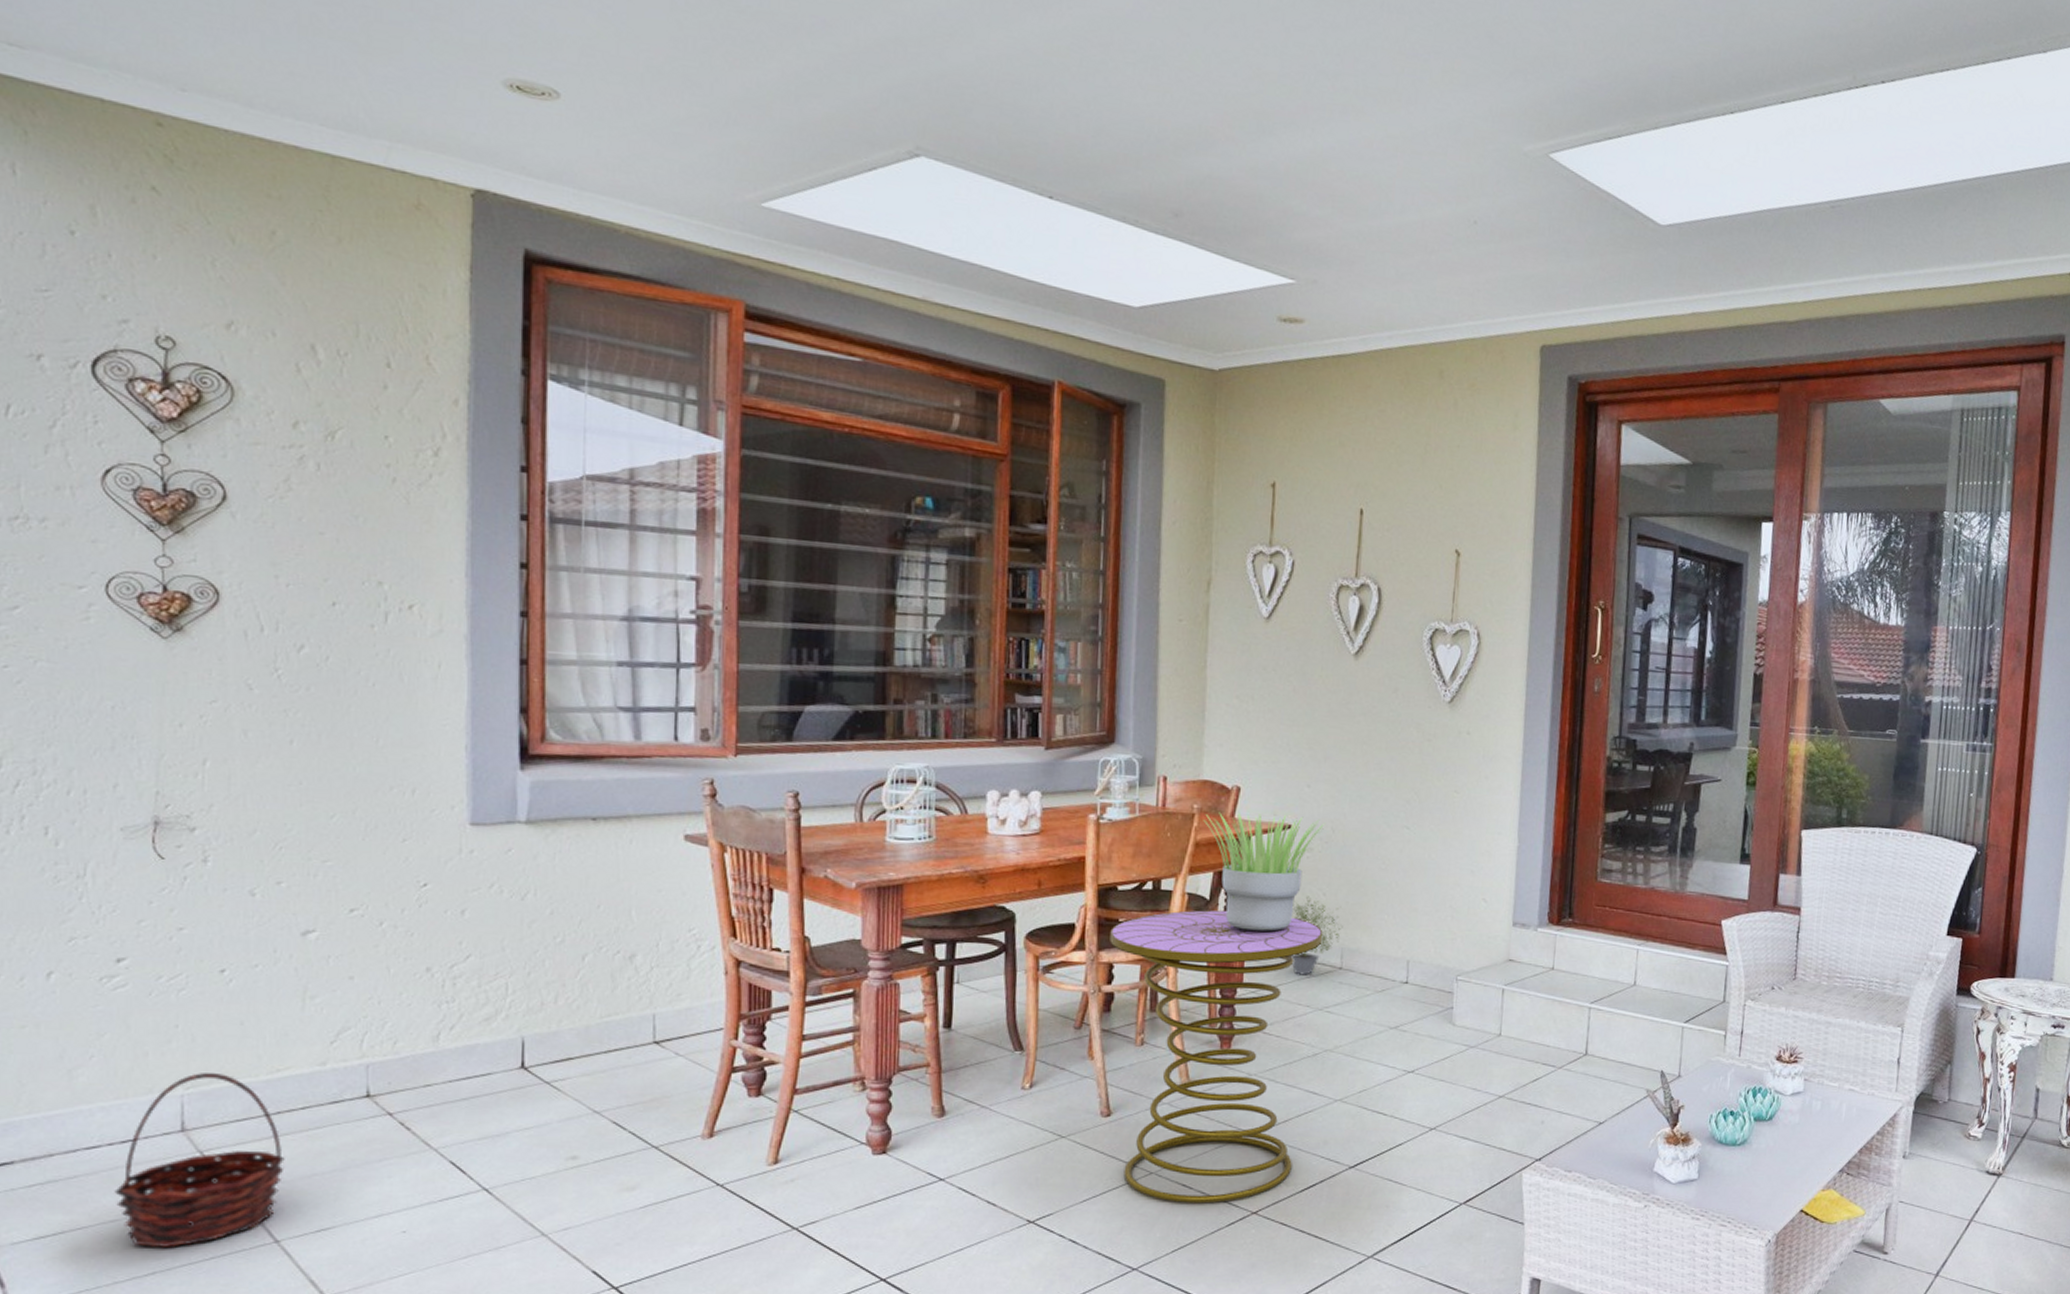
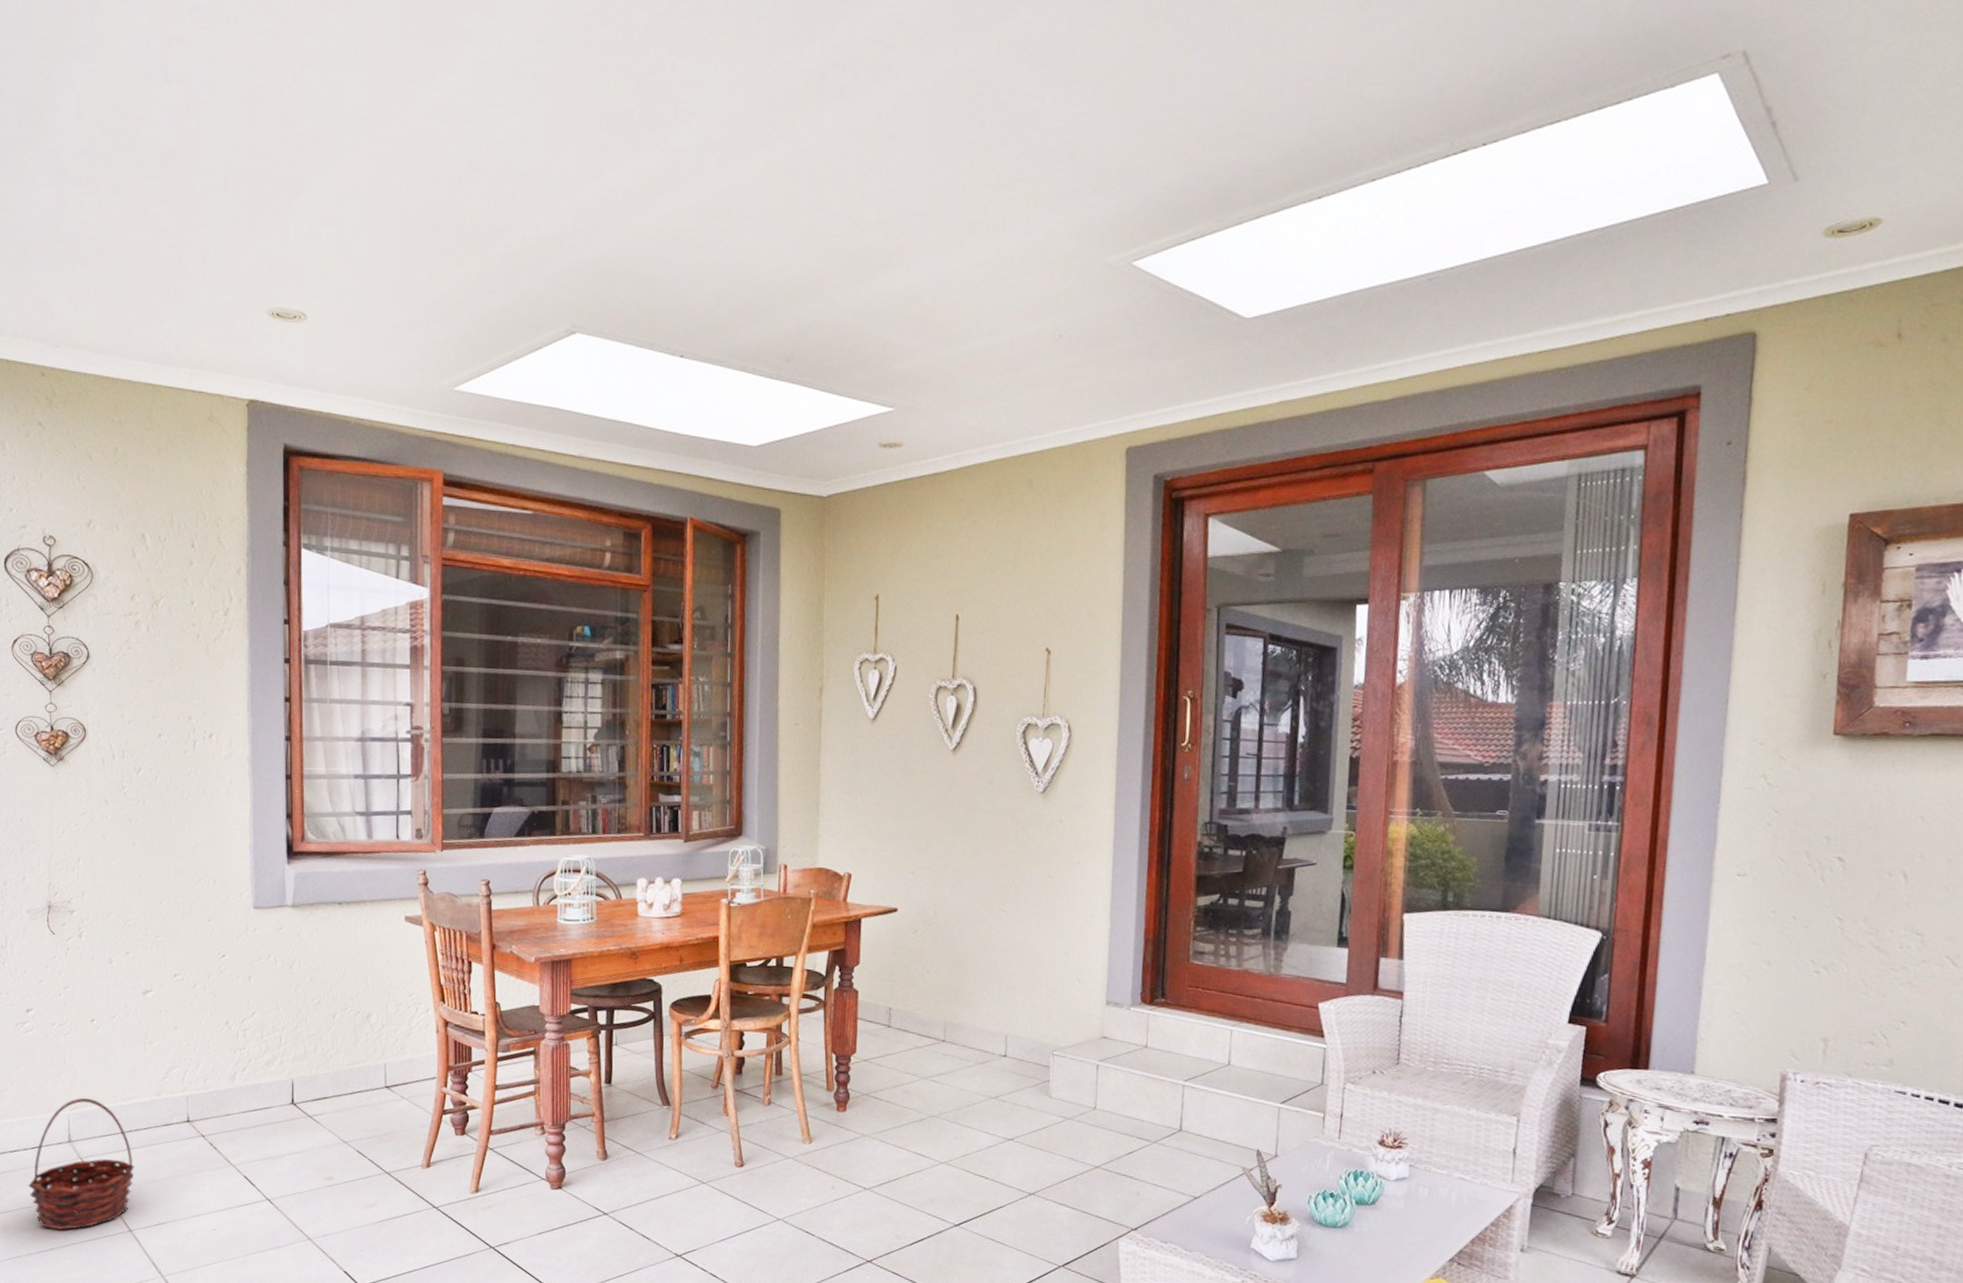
side table: present [1110,910,1323,1204] -> none [740,985,928,1250]
potted plant: present [1203,812,1326,932] -> none [819,897,928,1006]
potted plant: present [1290,896,1343,975] -> none [898,973,946,1047]

